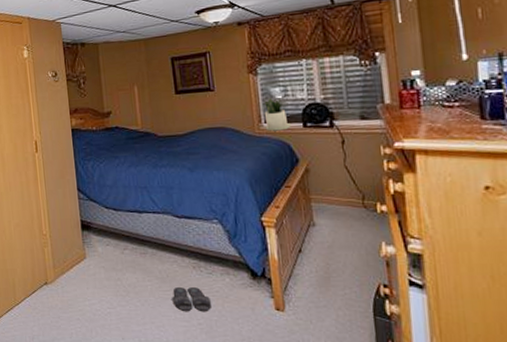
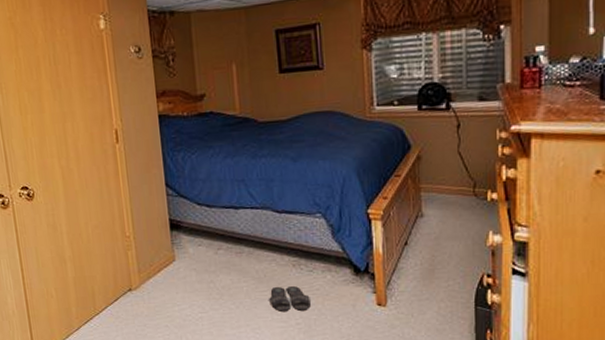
planter: present [264,97,291,131] -> none [376,76,404,115]

